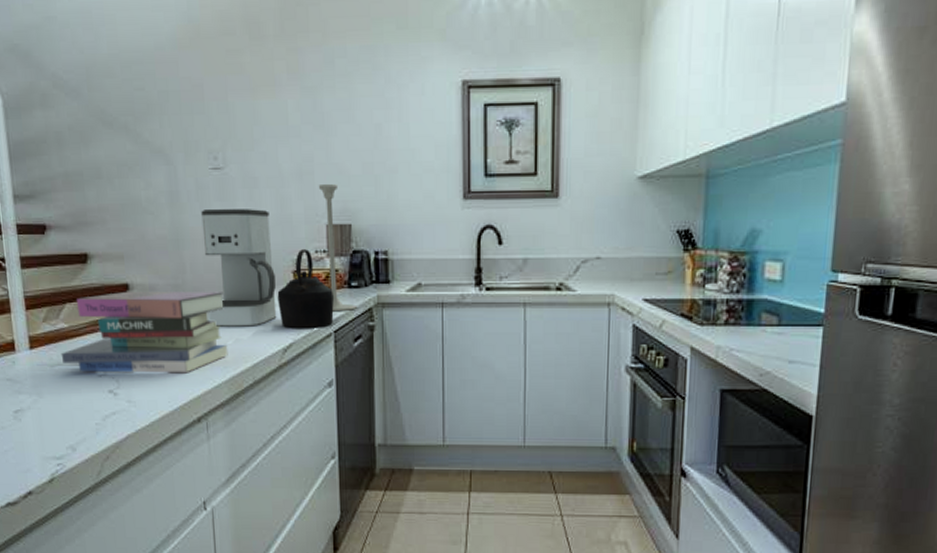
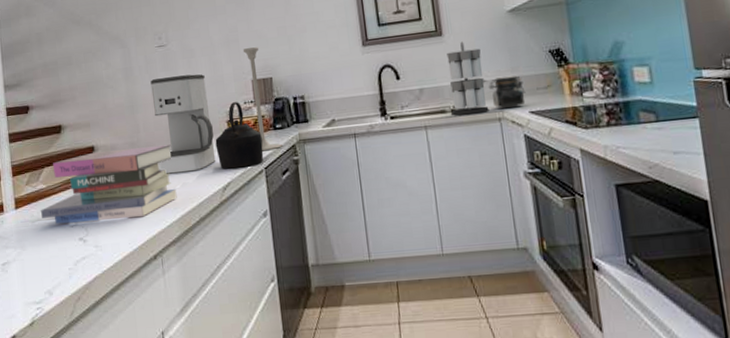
spice rack: none [556,207,599,295] -> present [447,41,489,116]
jar: none [603,254,643,293] -> present [489,75,526,109]

